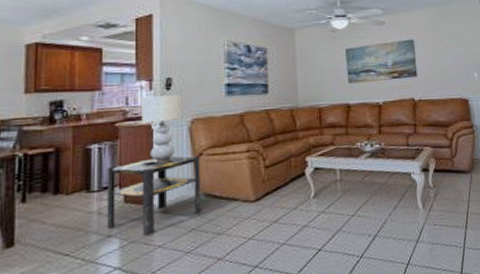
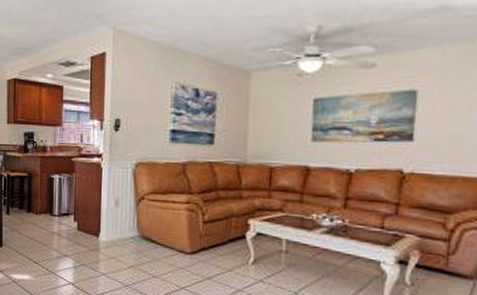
side table: present [106,155,201,237] -> none [64,194,142,263]
lamp: present [142,94,182,165] -> none [93,135,129,202]

